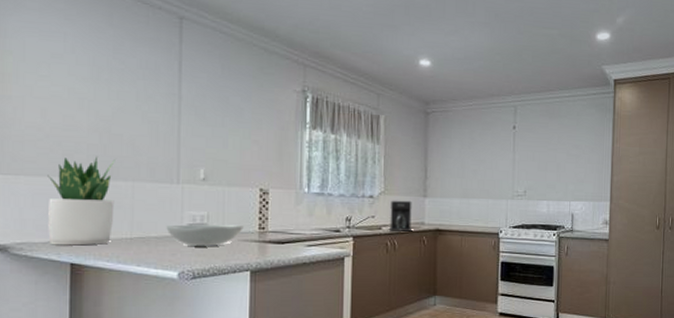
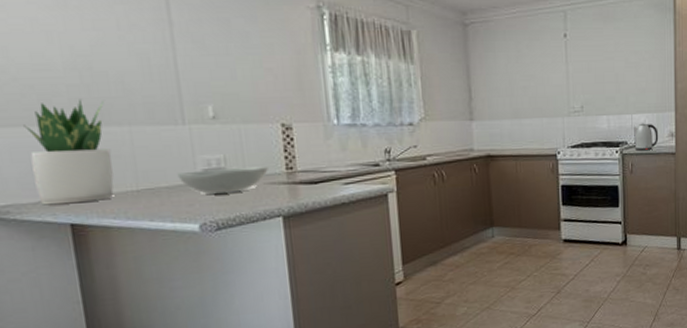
coffee maker: present [390,200,412,231] -> none [433,125,460,161]
kettle: none [571,210,594,236] -> present [634,123,659,152]

